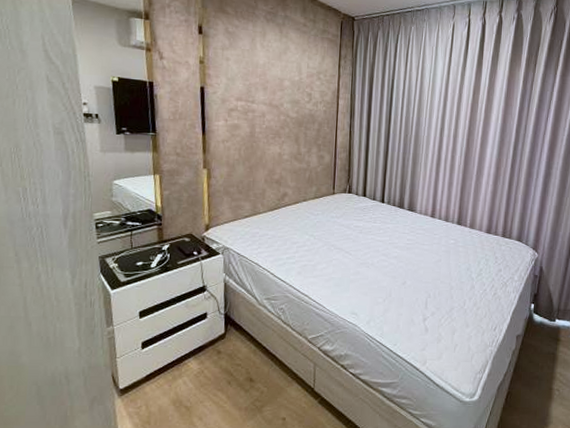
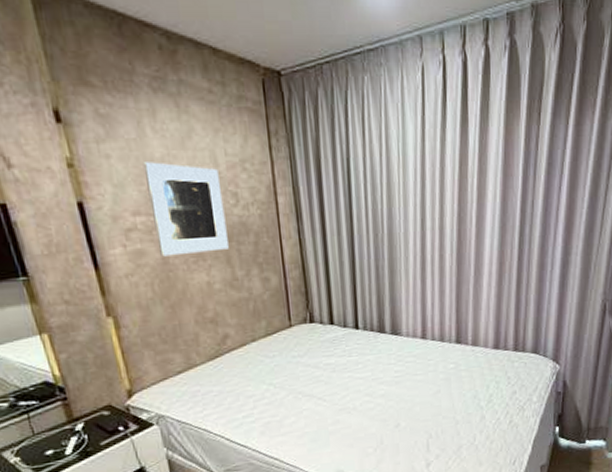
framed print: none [249,66,301,132] -> present [142,162,229,257]

